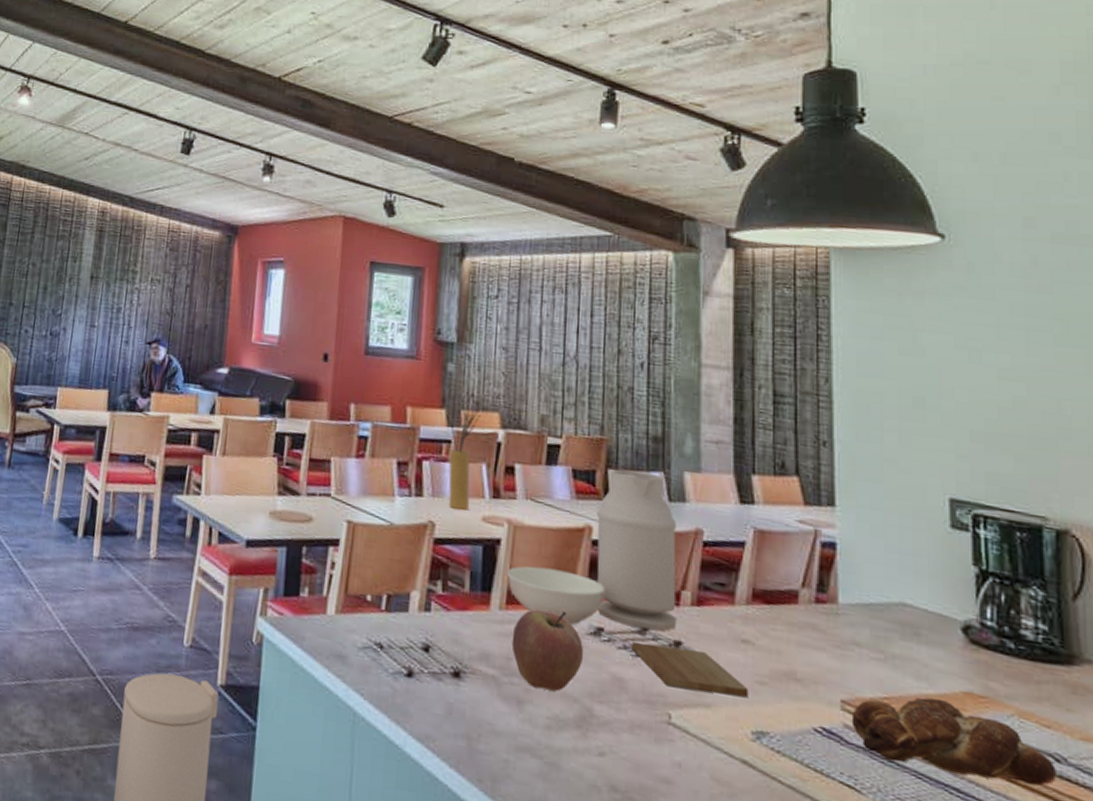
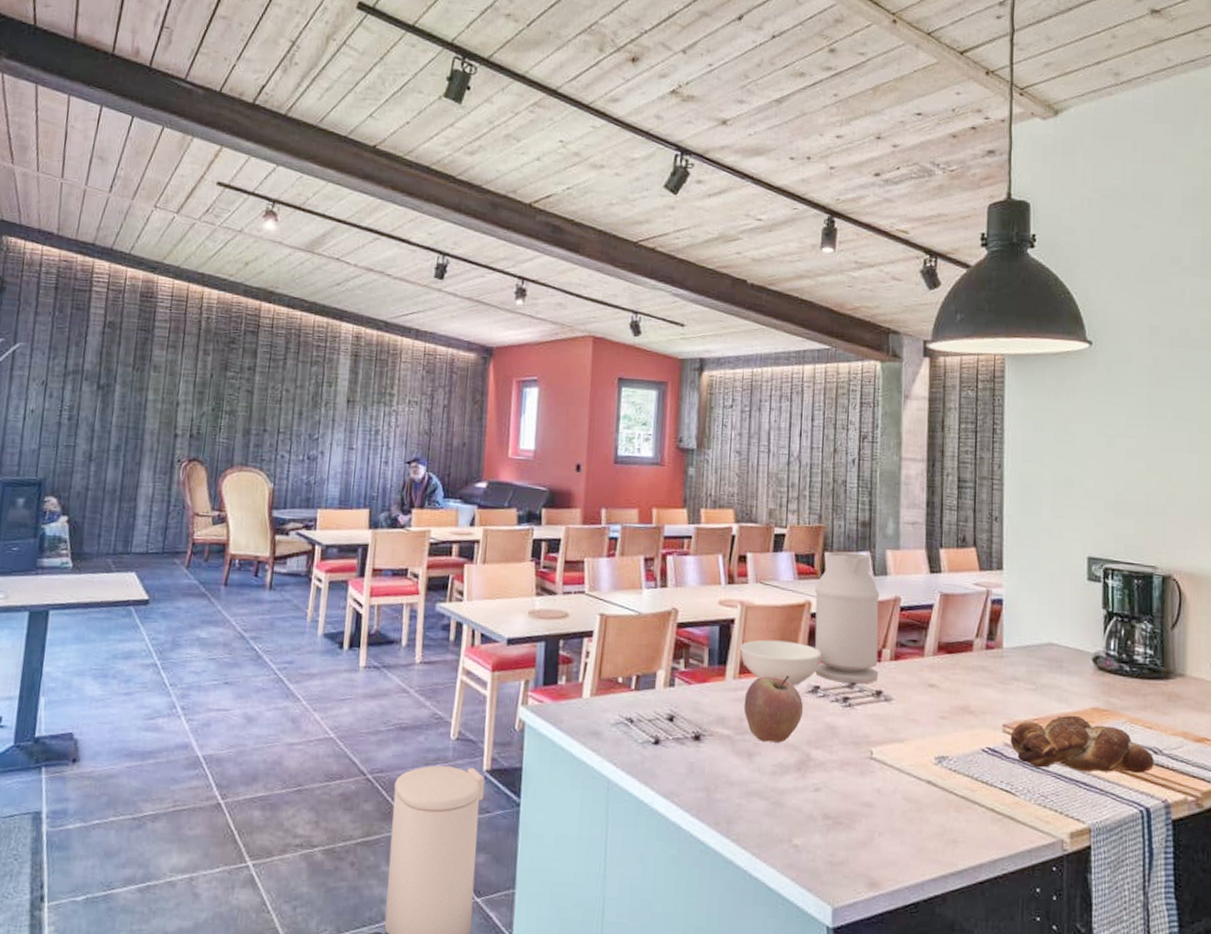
vase: present [445,399,482,511] -> none [686,499,718,597]
cutting board: present [632,642,749,698] -> none [842,695,934,731]

